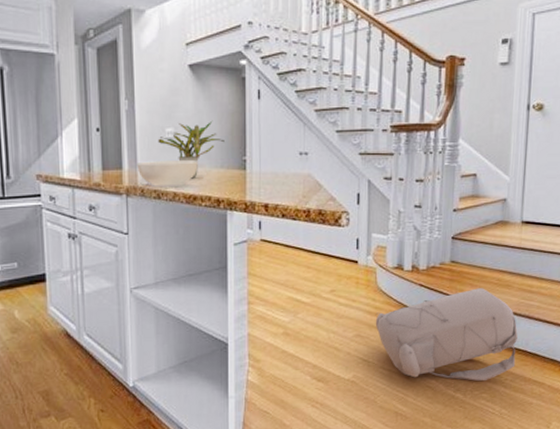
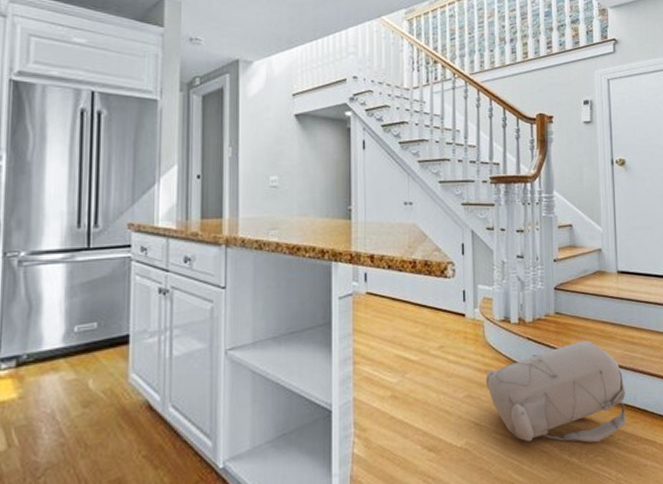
bowl: present [137,159,198,187] -> none [238,208,302,237]
potted plant: present [158,120,224,179] -> none [261,169,330,228]

